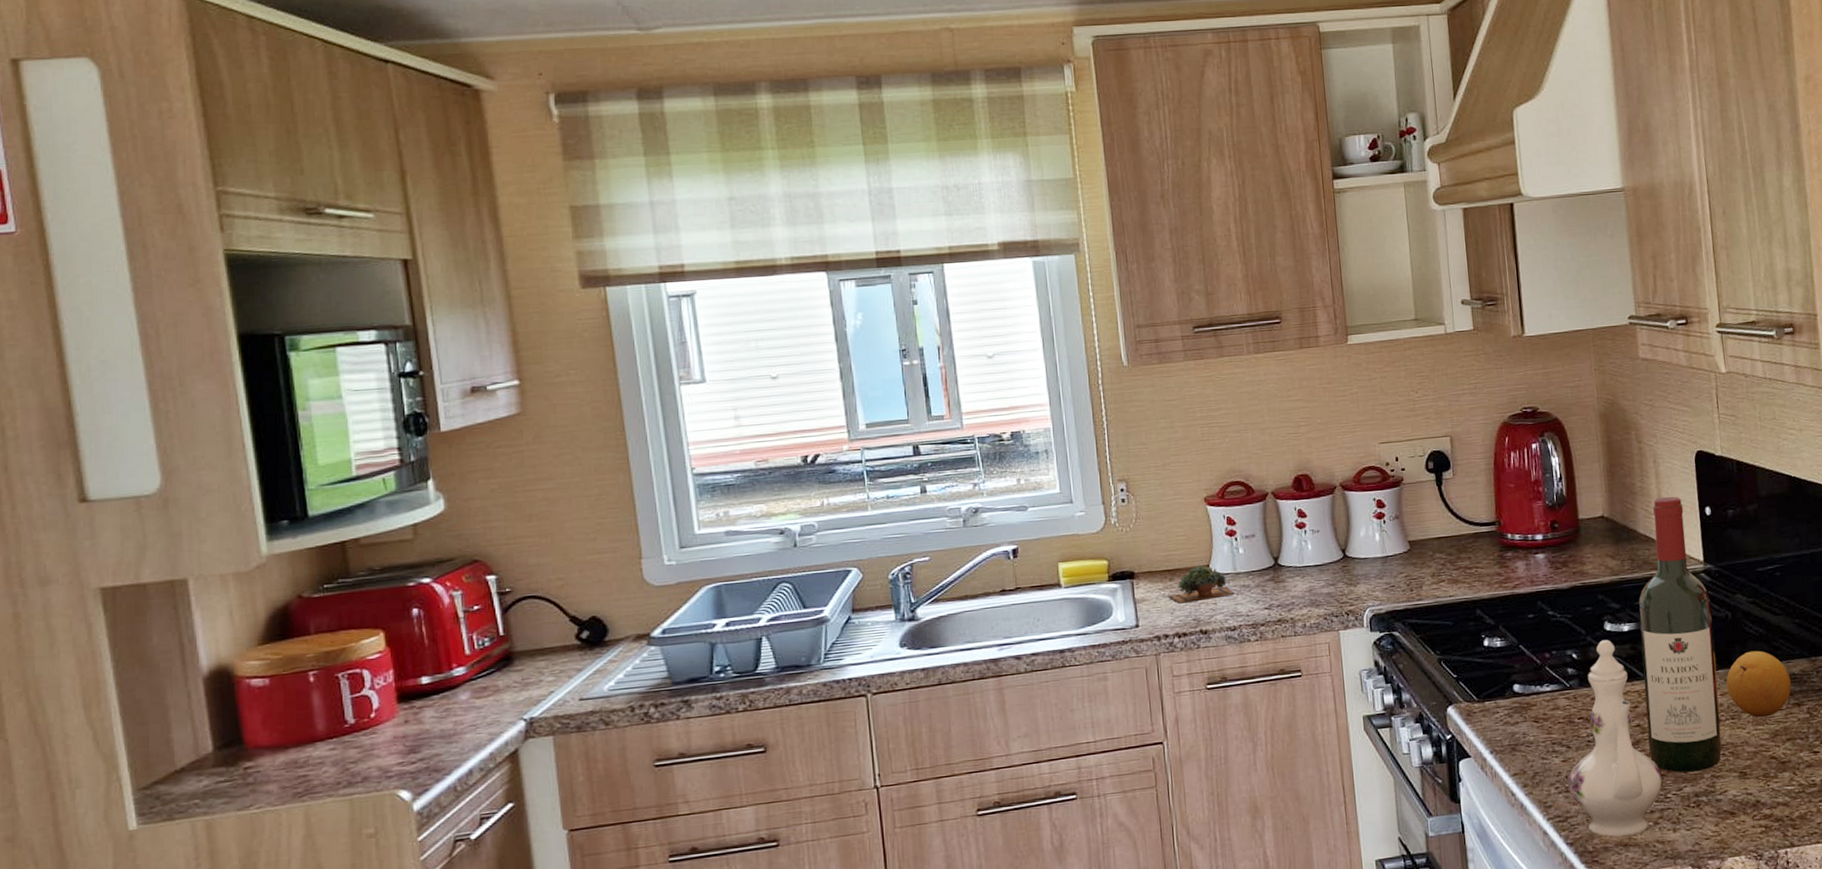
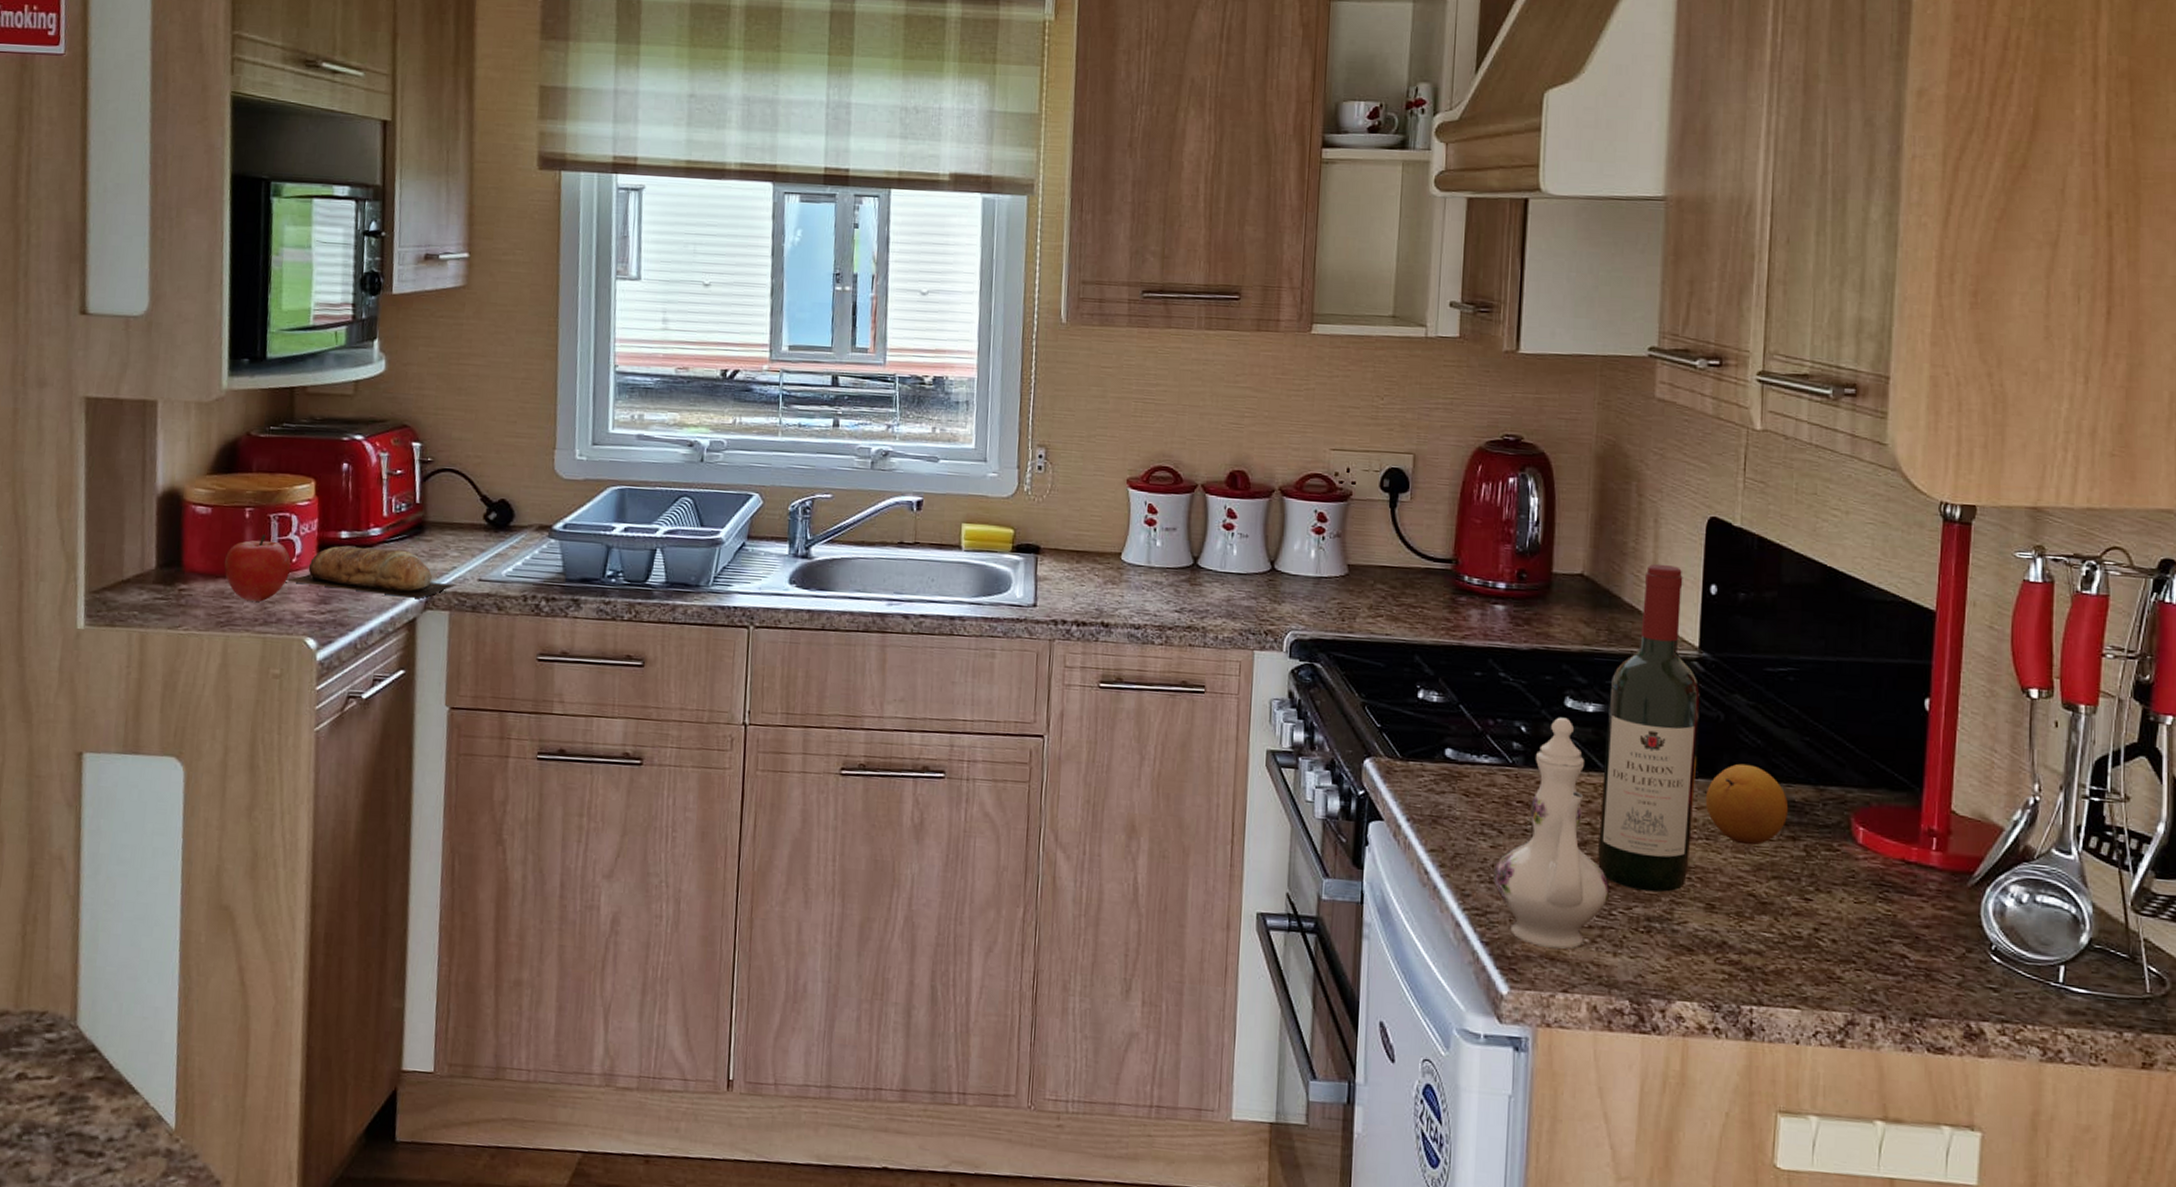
fruit: none [292,694,369,766] -> present [224,533,291,602]
bread loaf: none [366,684,556,739] -> present [286,545,456,599]
succulent plant: present [1167,565,1234,604] -> none [1072,551,1144,591]

